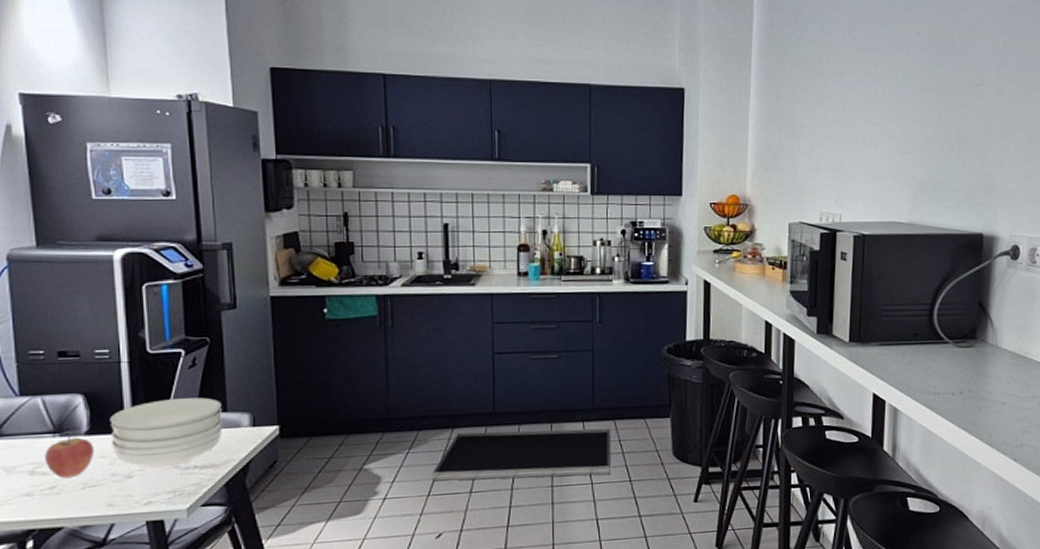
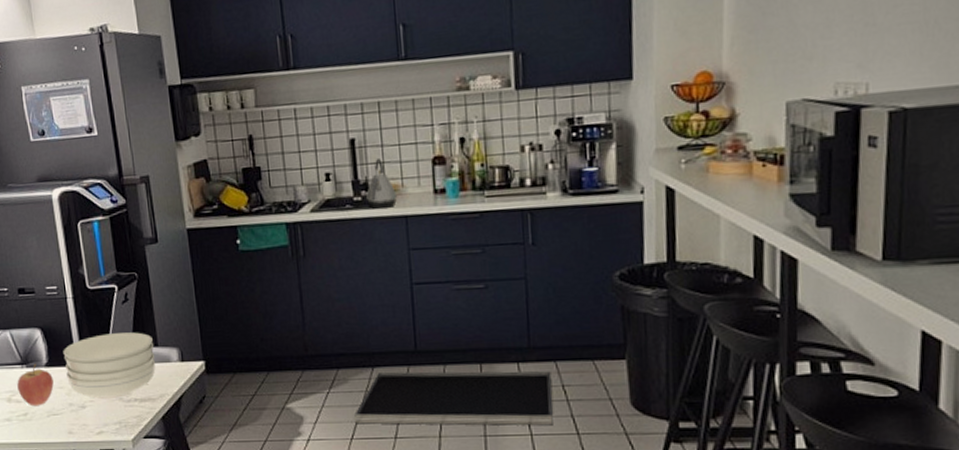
kettle: none [455,242,485,286] -> present [365,157,398,209]

